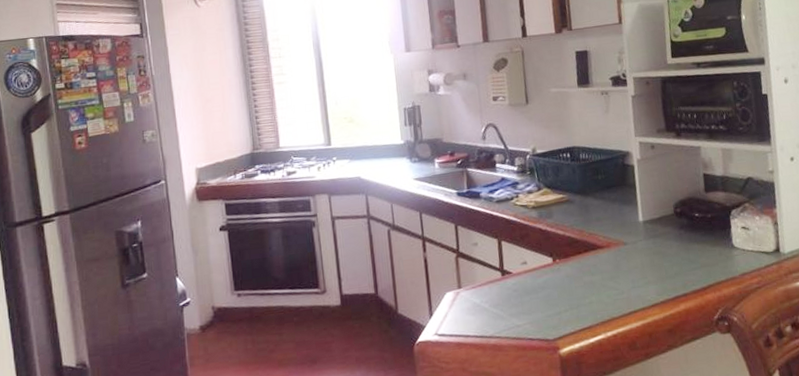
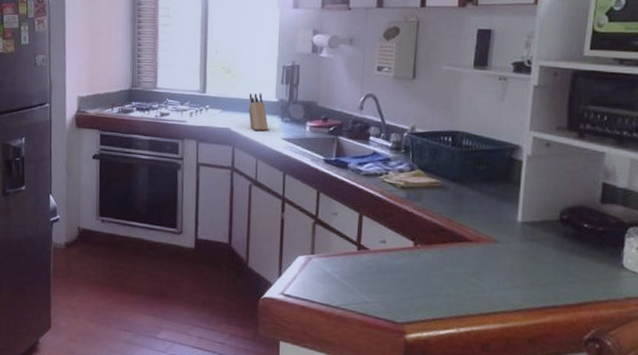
knife block: none [374,138,399,175] -> present [248,93,268,130]

